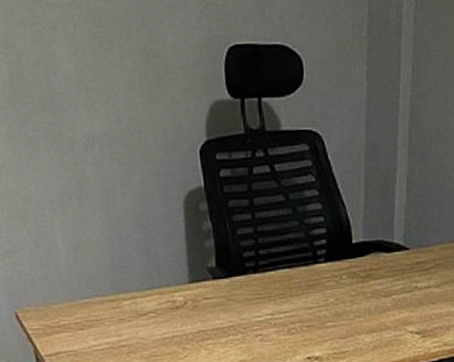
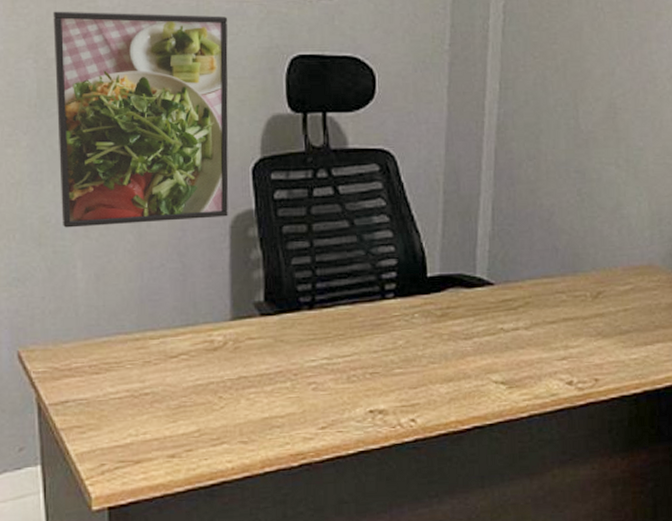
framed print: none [17,8,182,206] -> present [53,11,229,228]

